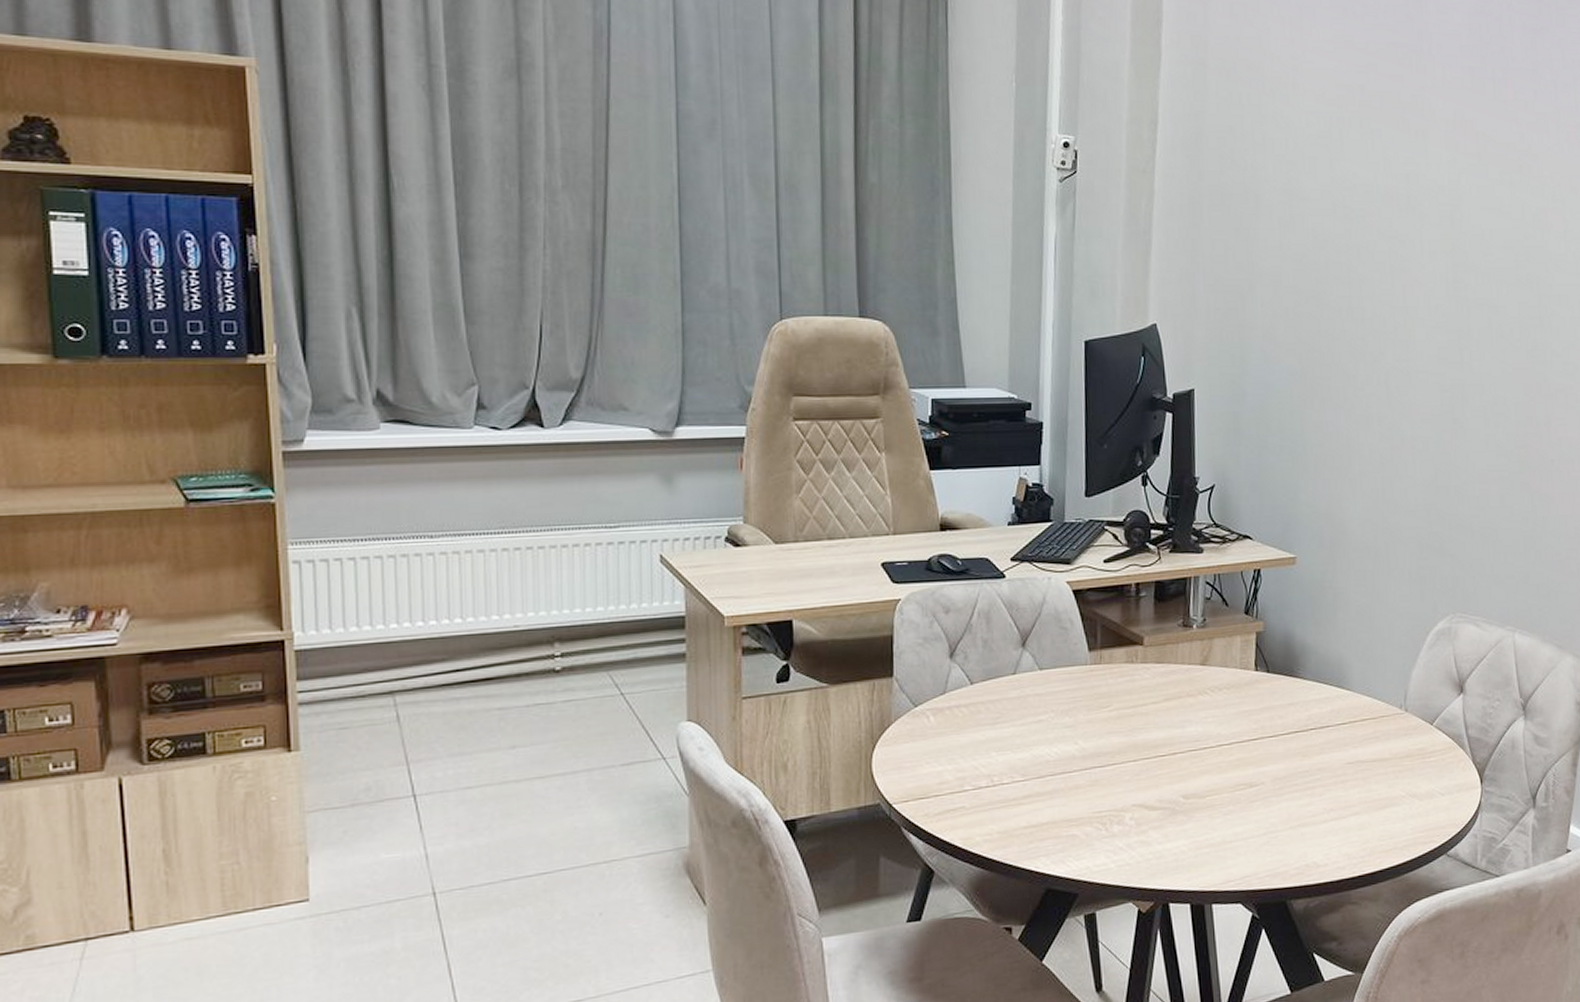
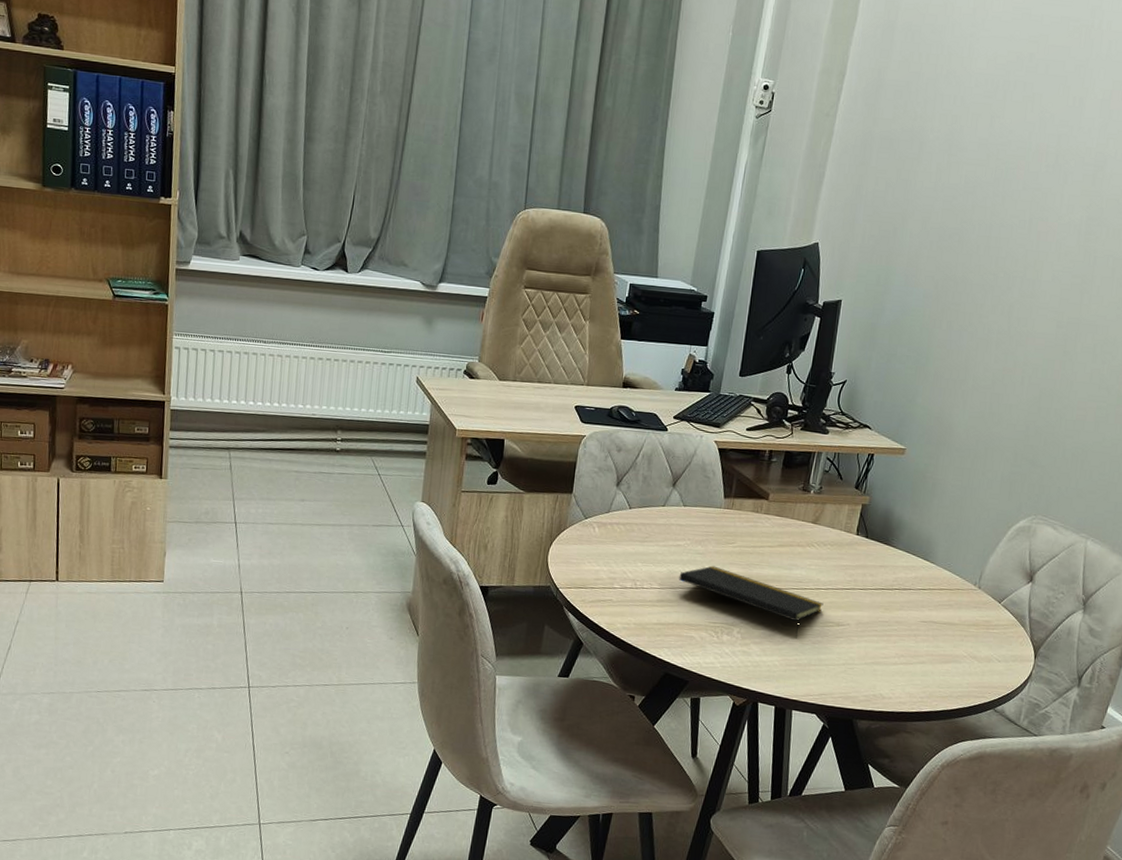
notepad: none [1046,739,1229,813] -> present [679,565,824,639]

